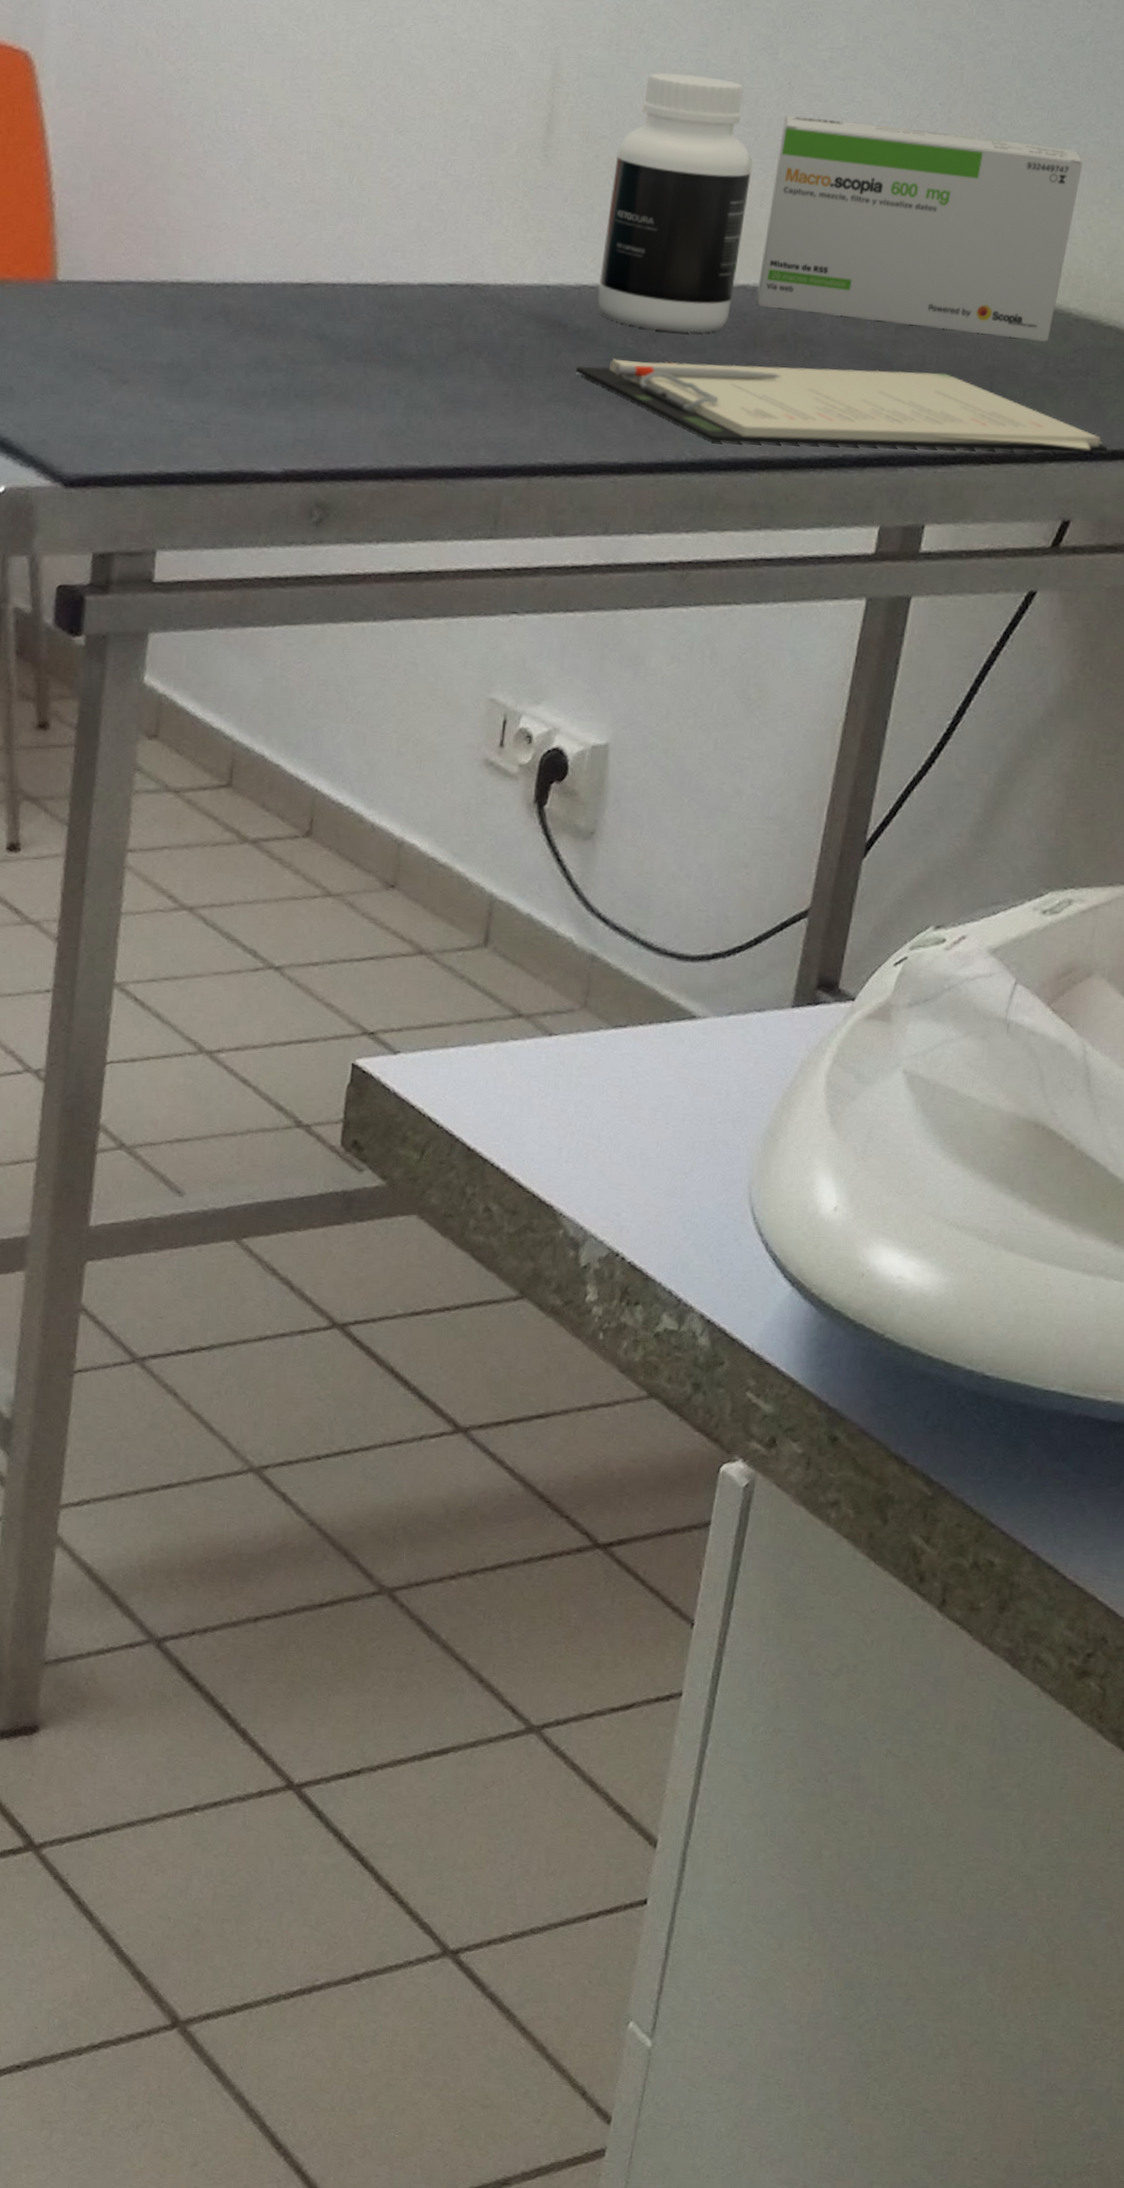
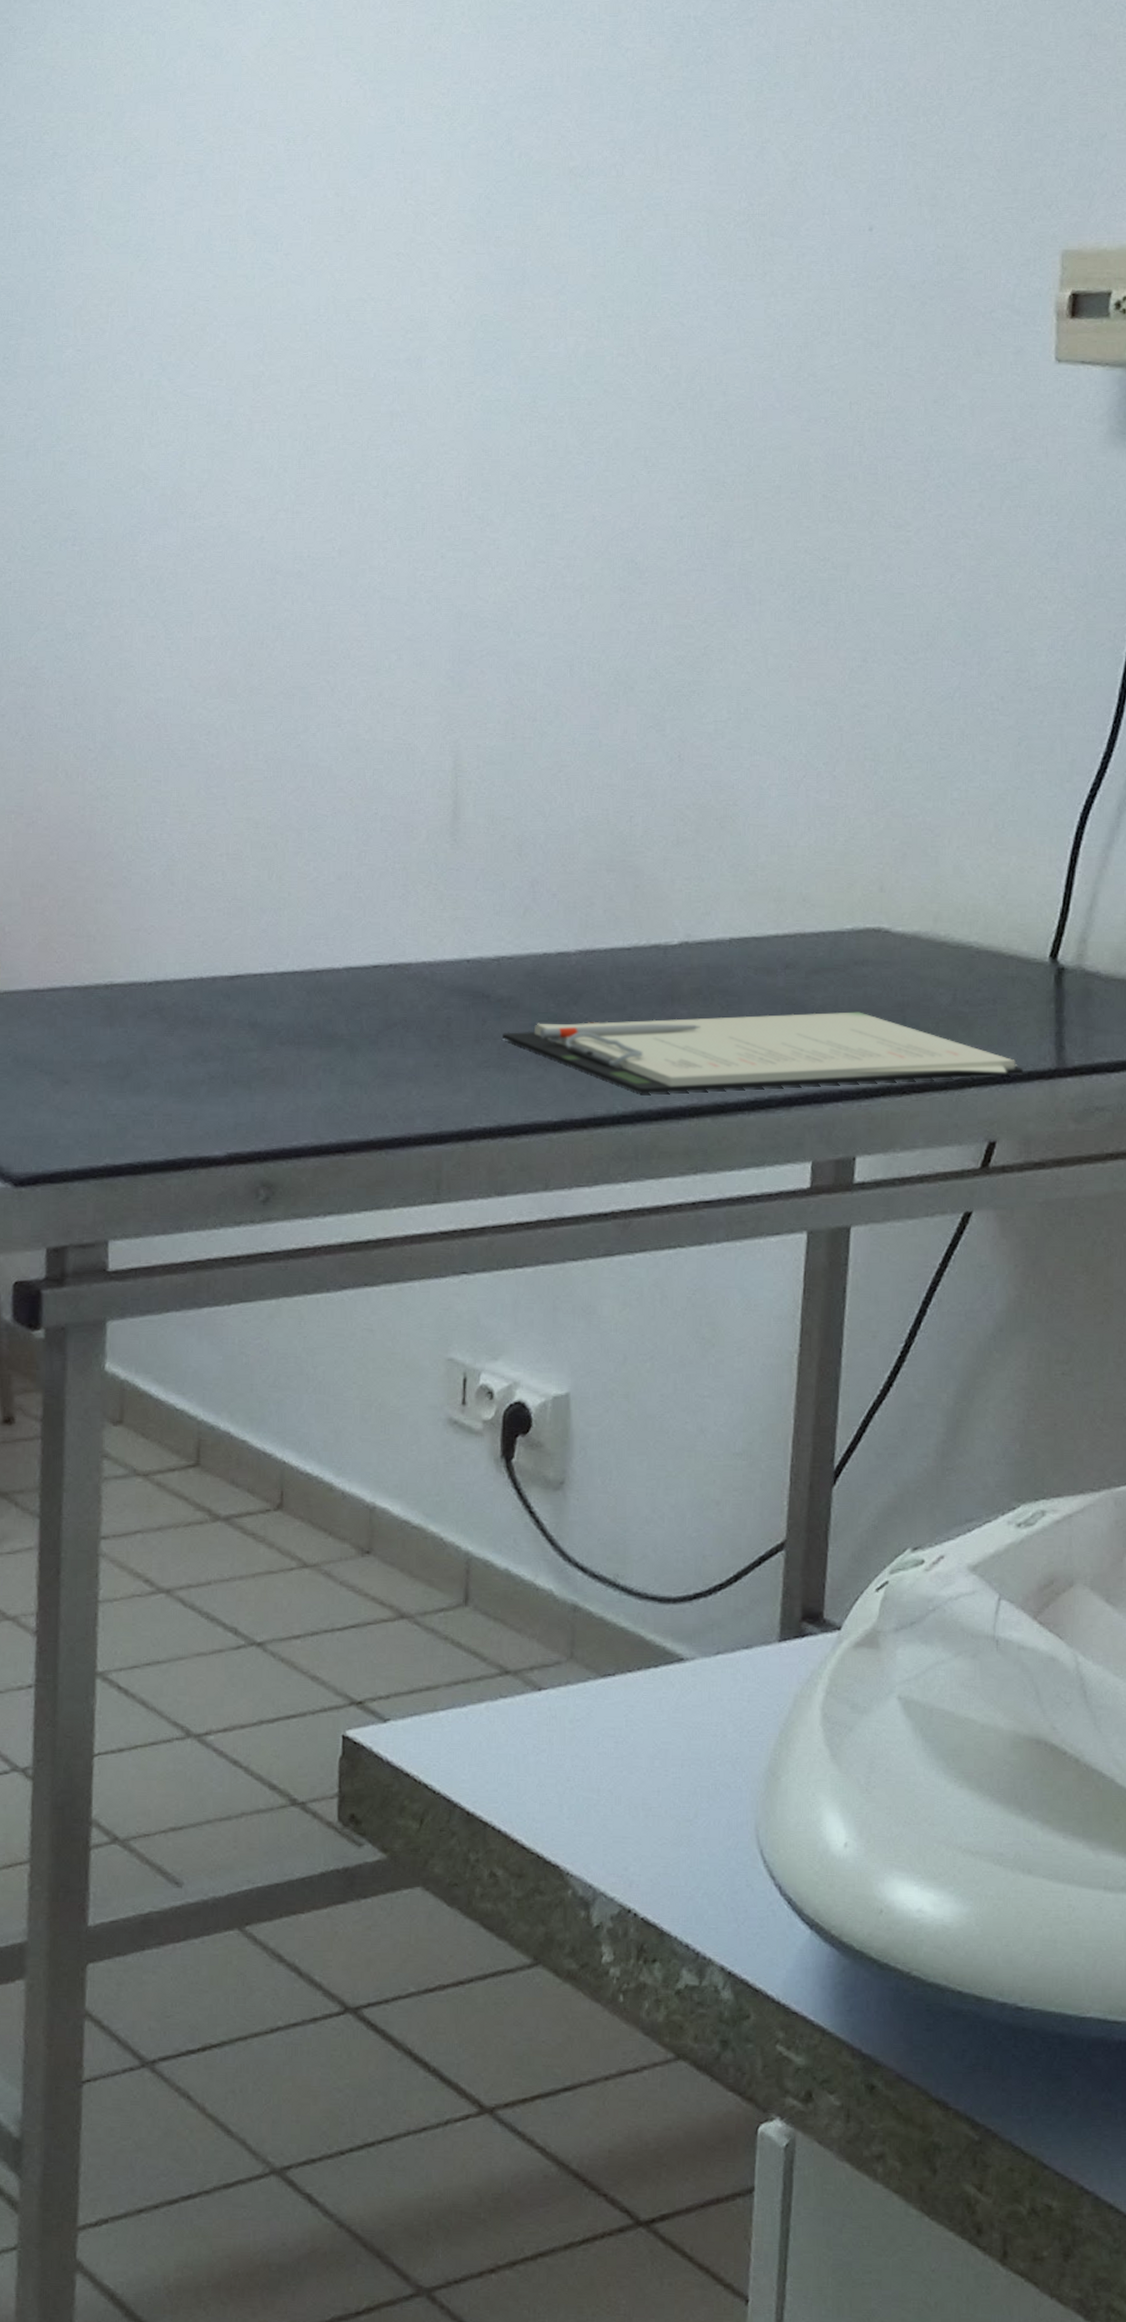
medicine bottle: present [597,72,753,333] -> none [517,755,652,994]
medicine box: present [756,115,1083,342] -> none [669,785,966,975]

